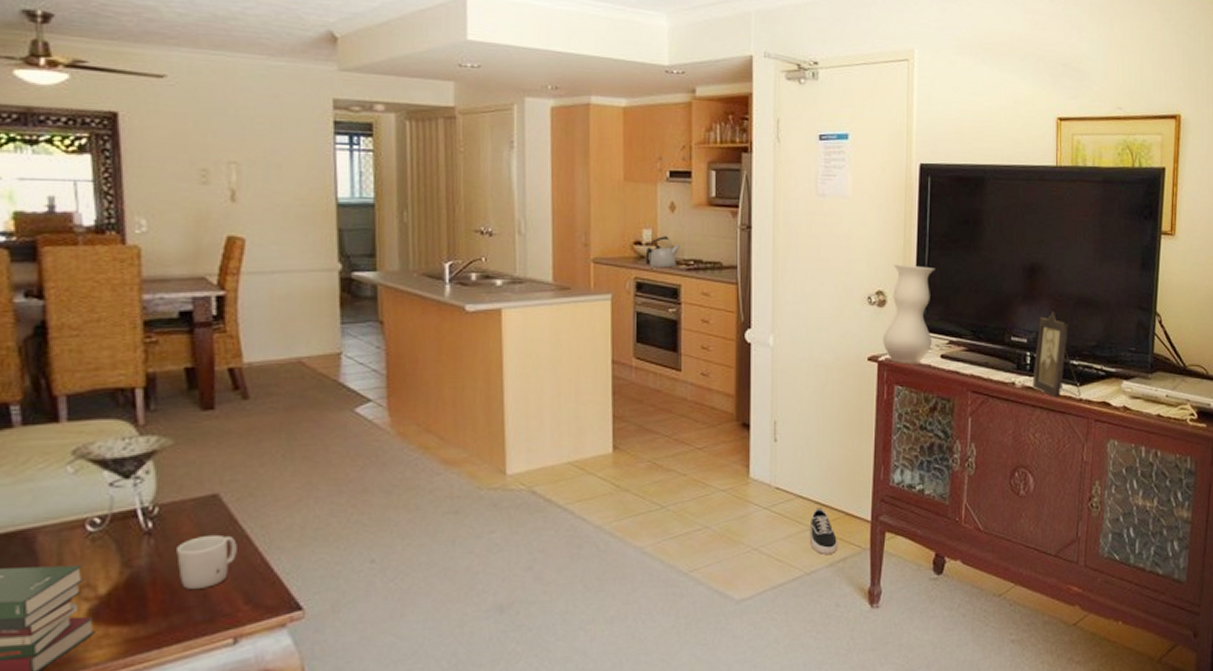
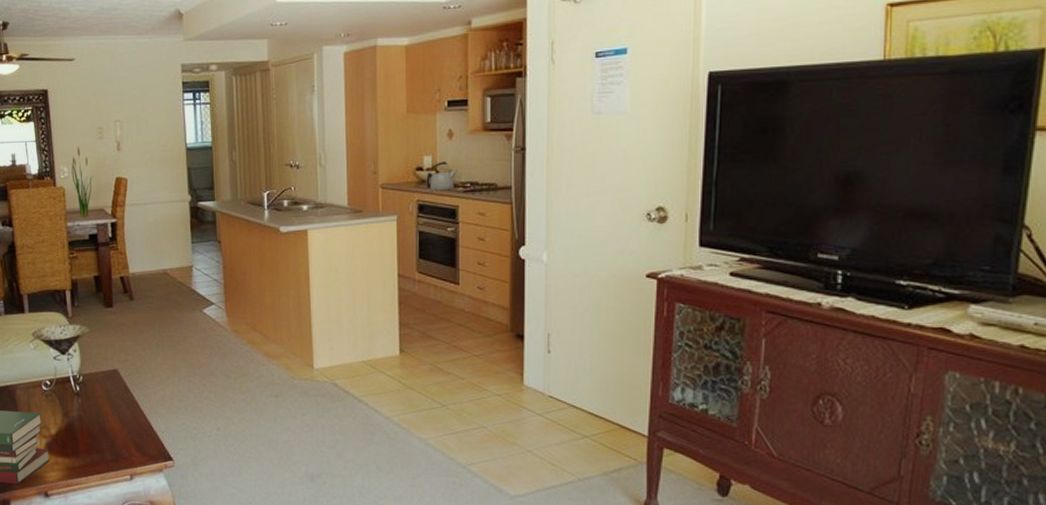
plant: none [153,191,190,288] -> present [71,146,94,217]
mug: present [176,534,237,589] -> none [94,398,130,437]
shoe: present [809,508,837,554] -> none [583,419,611,463]
vase: present [883,264,936,365] -> none [663,179,725,282]
photo frame: present [1032,311,1082,398] -> none [844,225,911,322]

